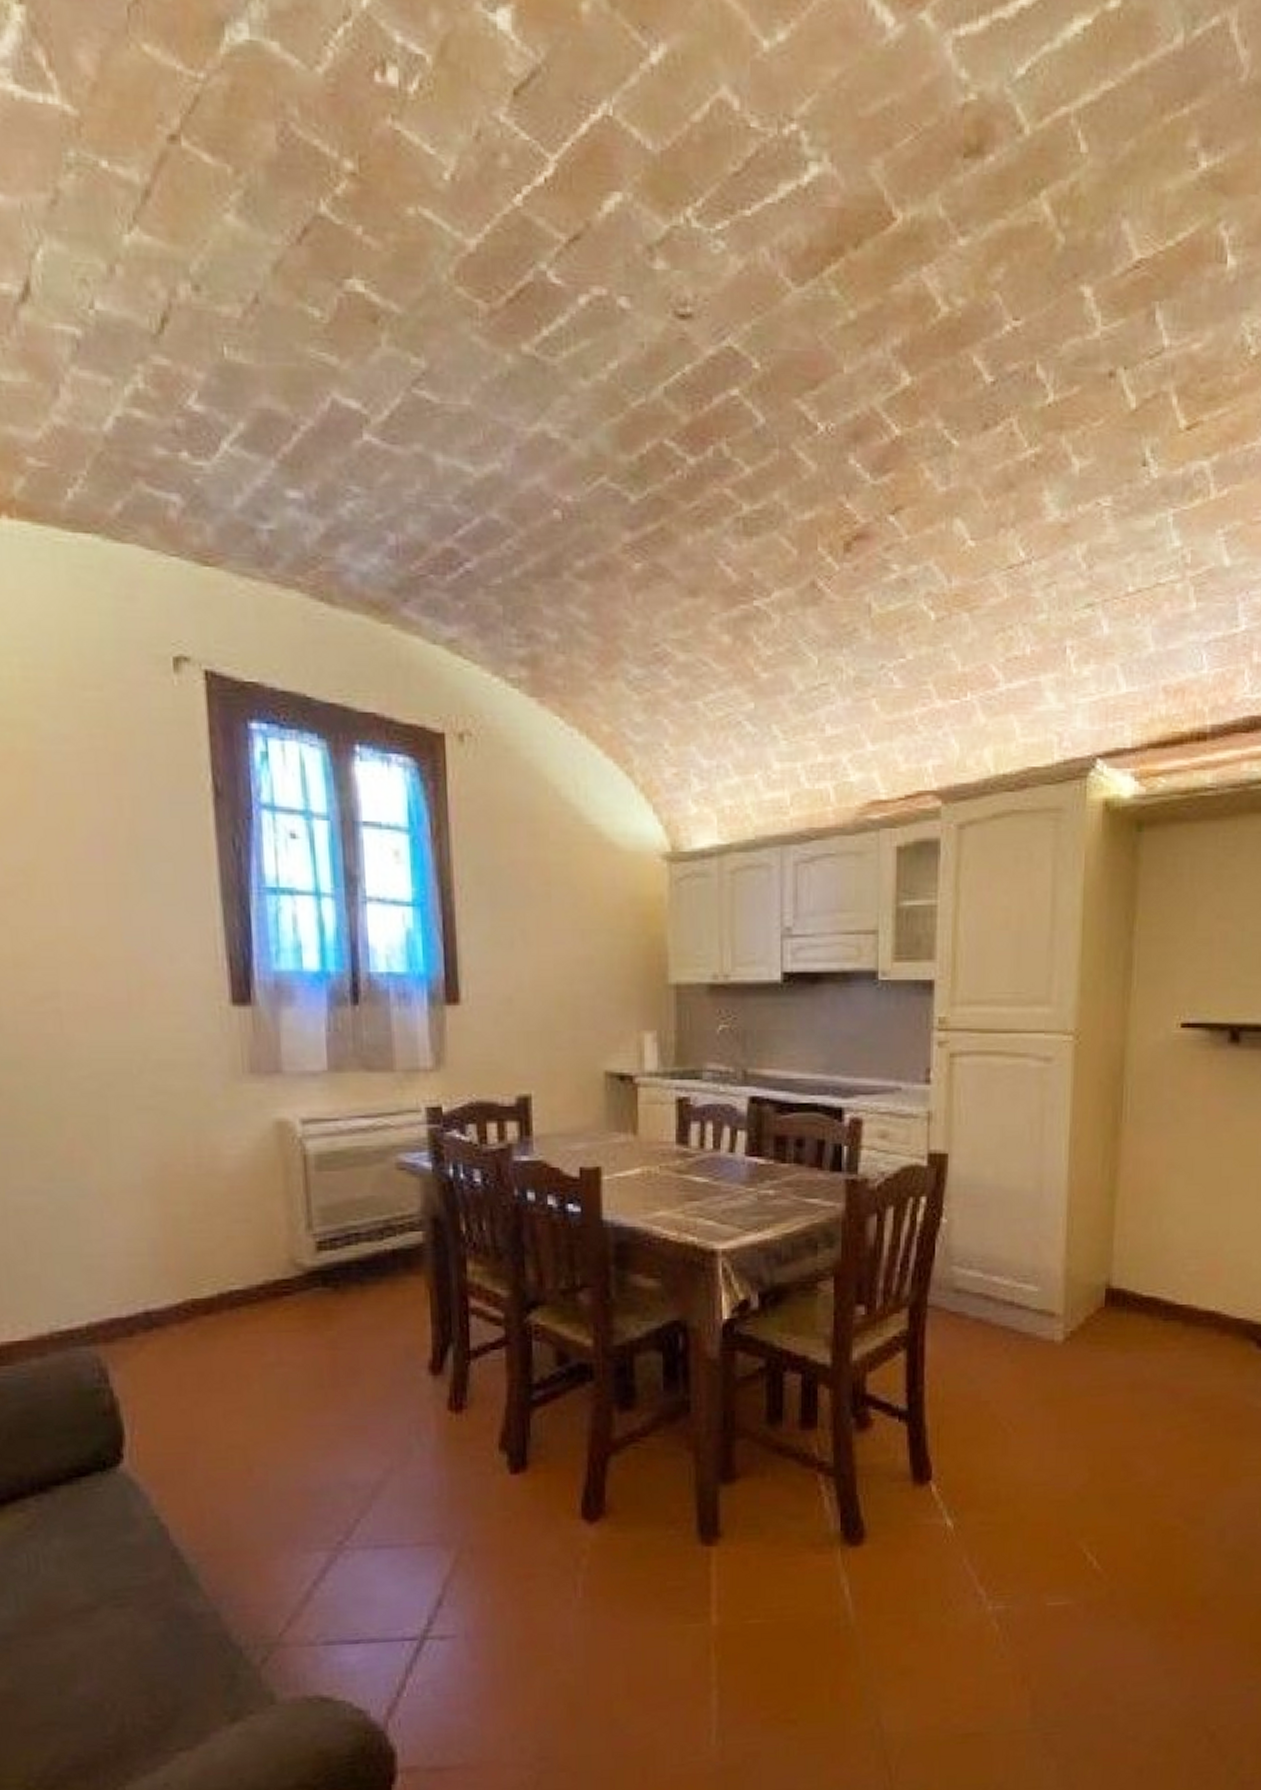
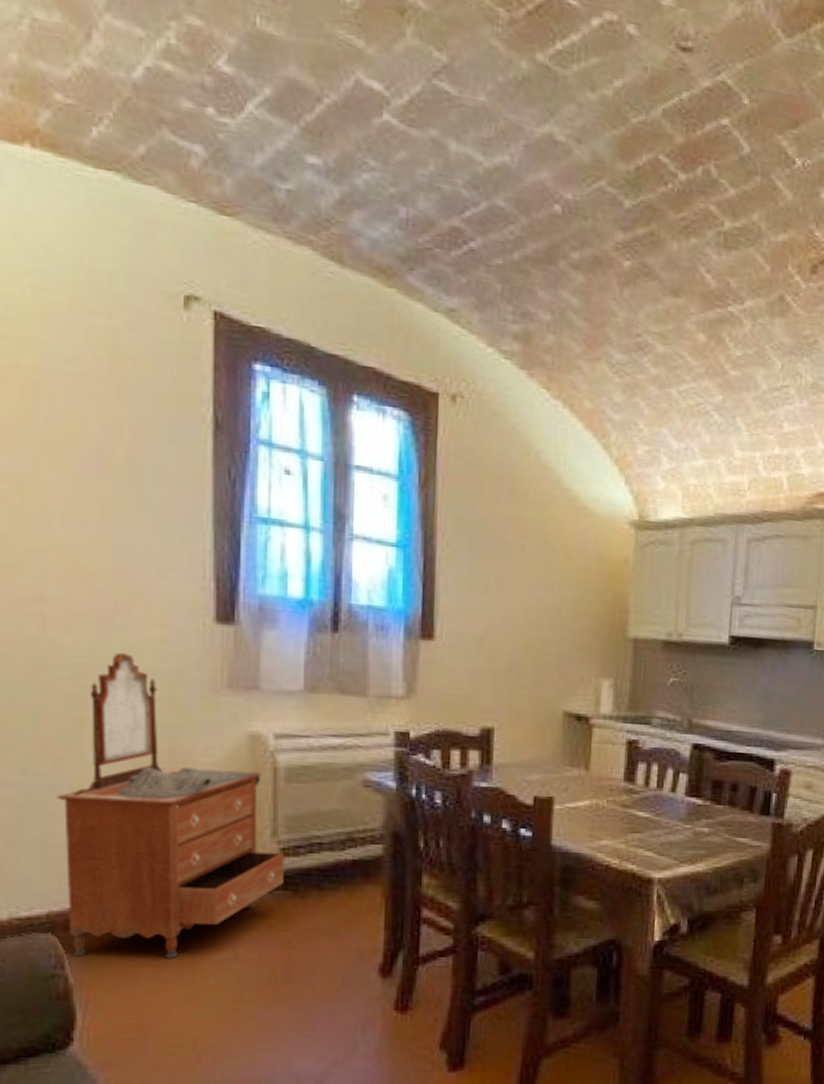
dresser: none [87,1044,323,1370] -> present [57,652,284,959]

